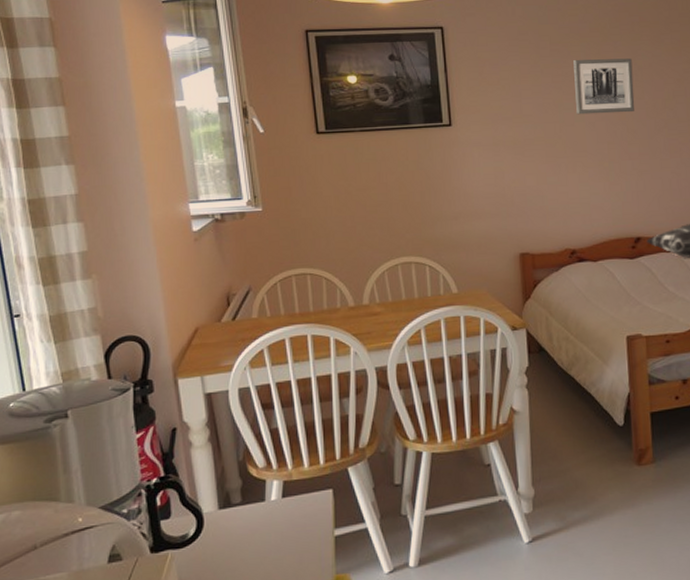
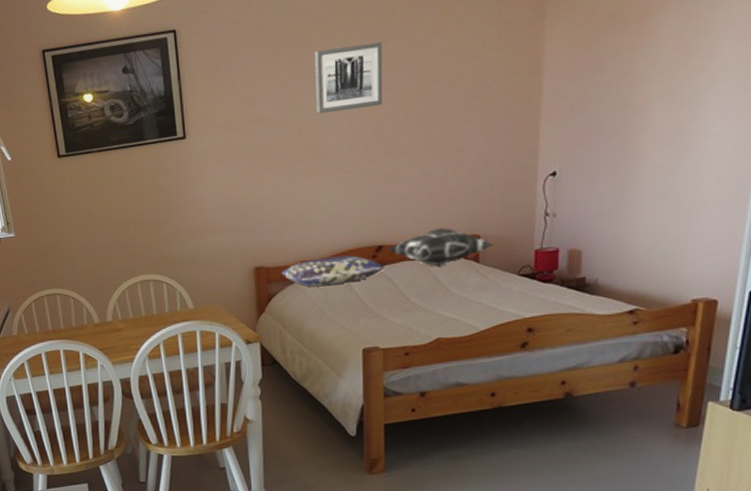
cushion: none [546,245,643,275] -> present [281,255,383,287]

